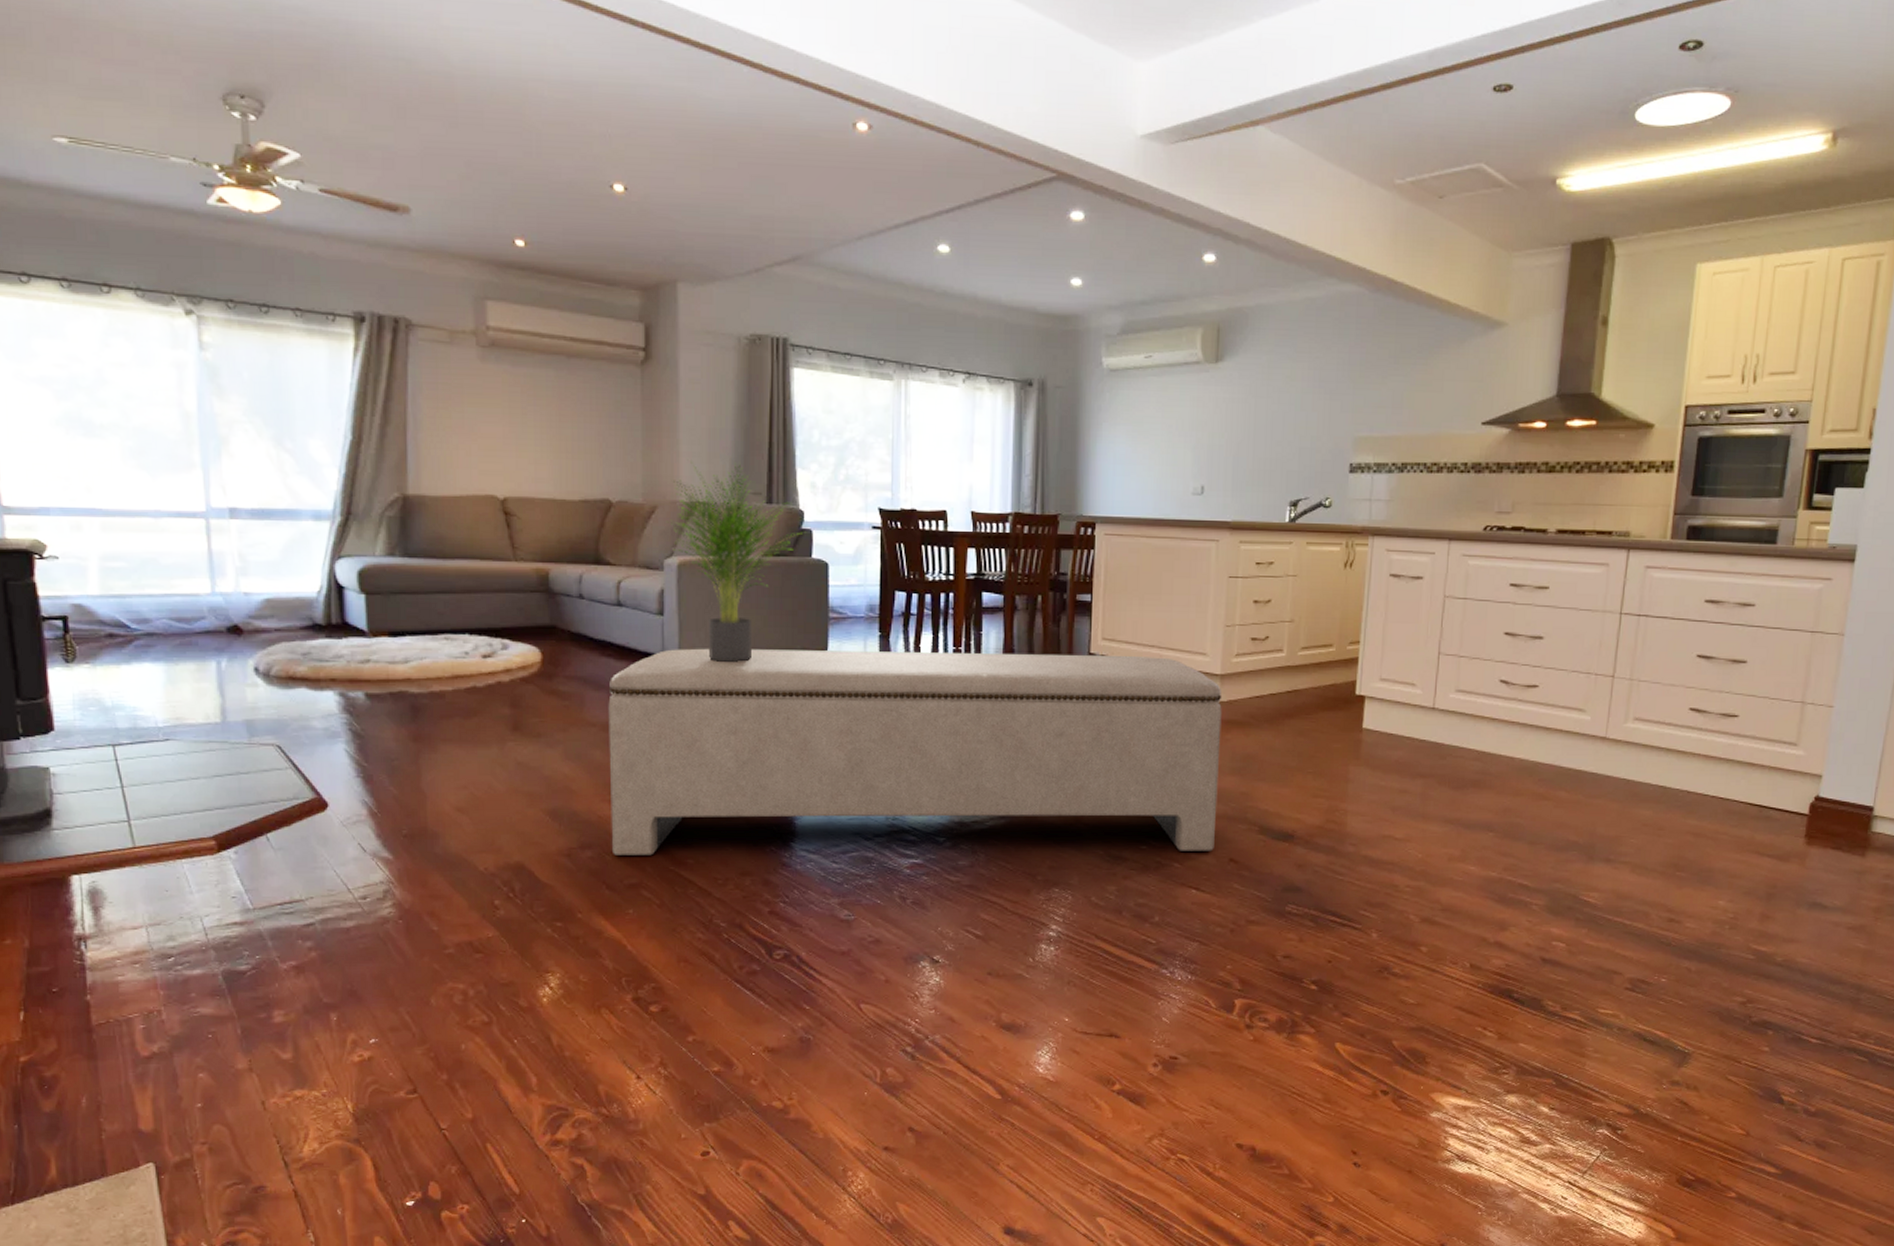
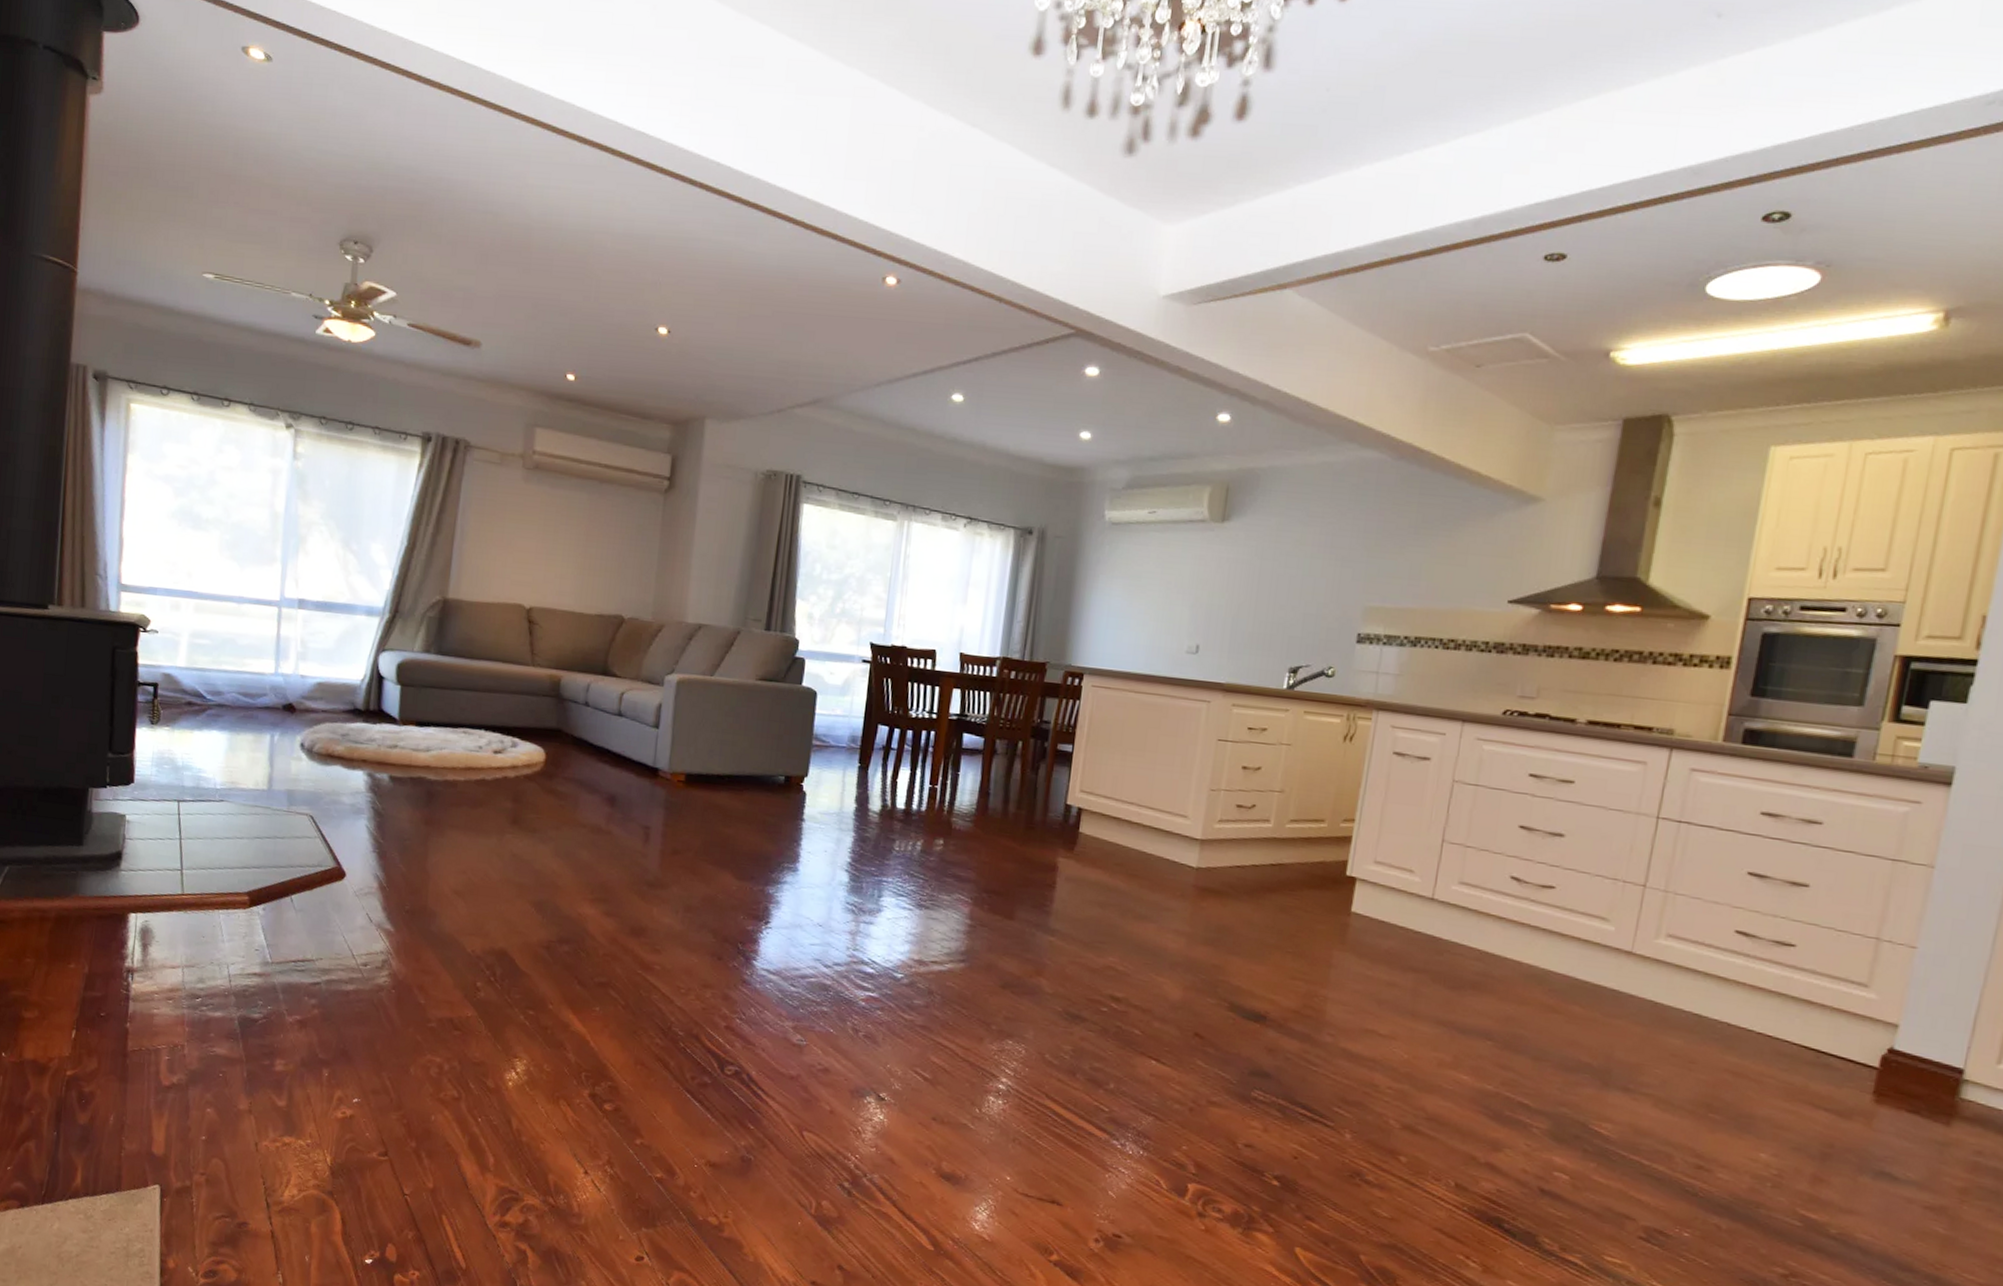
bench: present [608,648,1222,856] -> none [587,761,1201,1023]
potted plant: present [668,461,806,662] -> none [672,585,799,780]

